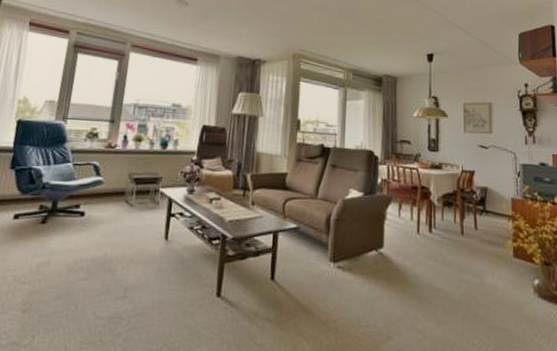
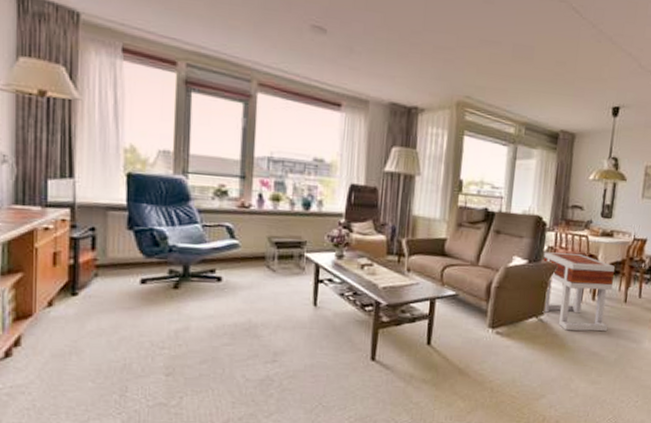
side table: none [378,184,449,266] -> present [542,252,615,332]

